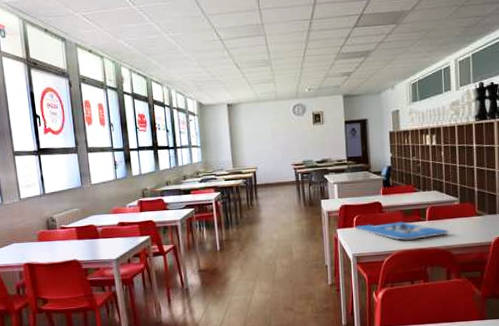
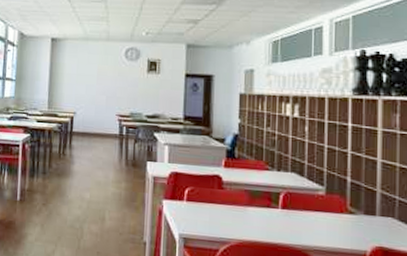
board game: present [355,222,450,240] -> none [186,199,310,231]

